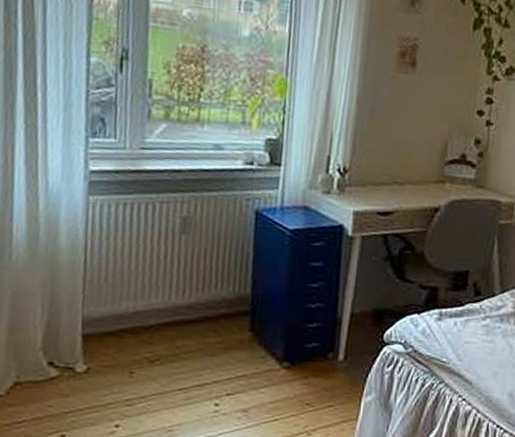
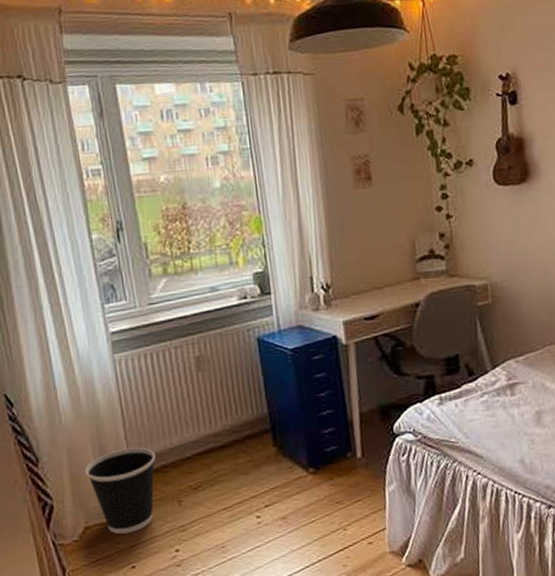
wastebasket: none [28,302,113,398] -> present [85,447,155,534]

